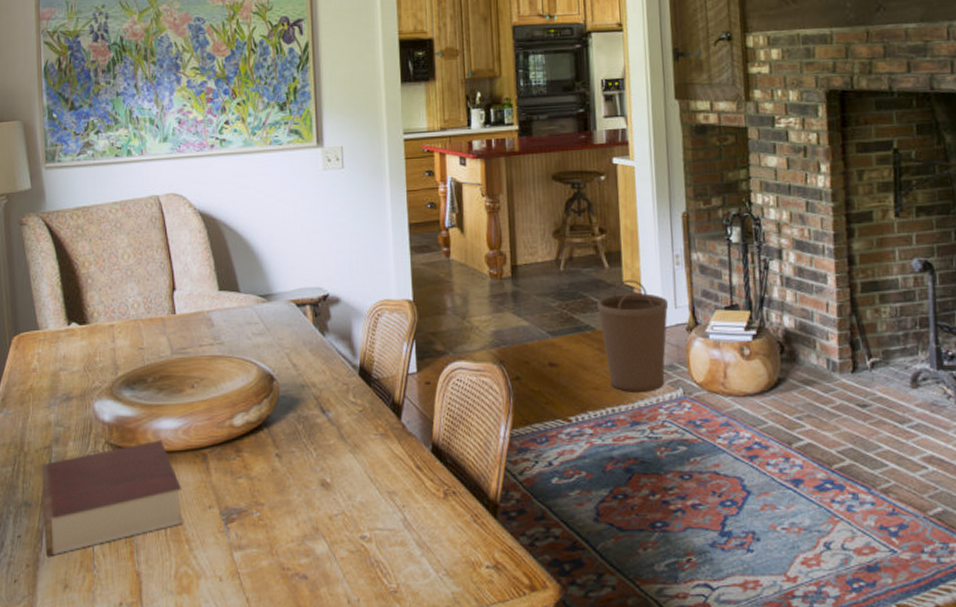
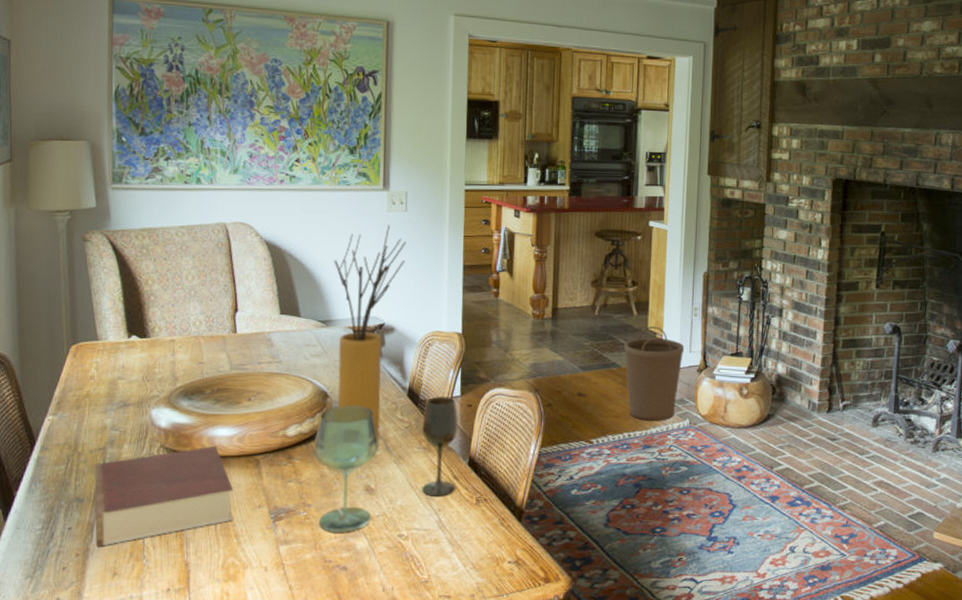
wine glass: none [262,389,332,535] -> present [312,406,379,532]
vase: none [271,184,346,430] -> present [334,225,407,443]
wine glass: none [377,374,419,490] -> present [422,396,459,496]

